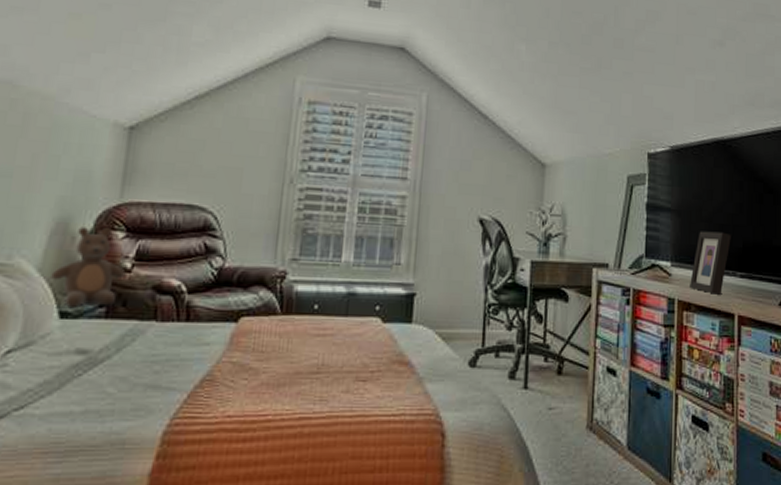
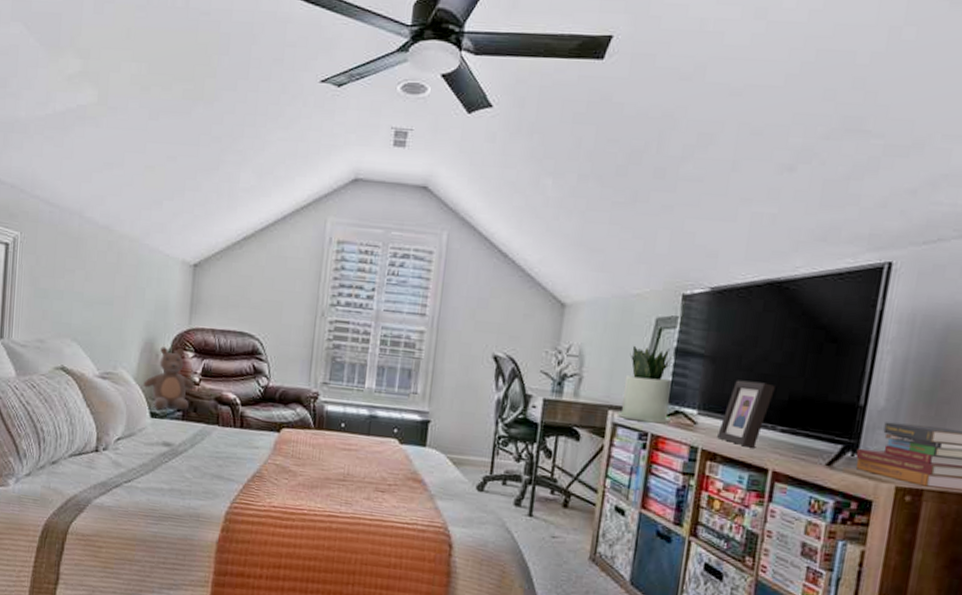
planter: none [601,202,650,278] -> present [617,345,675,424]

